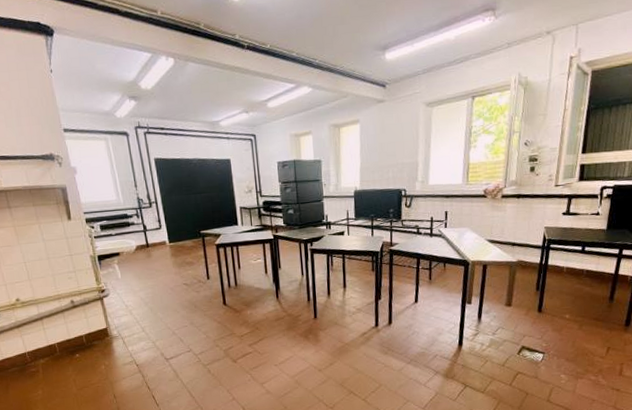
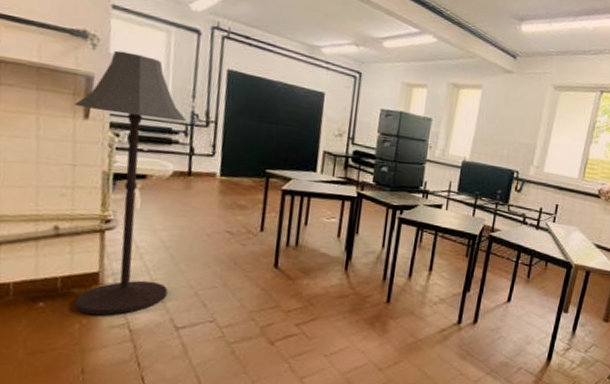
floor lamp: none [59,162,155,358] -> present [74,50,187,316]

